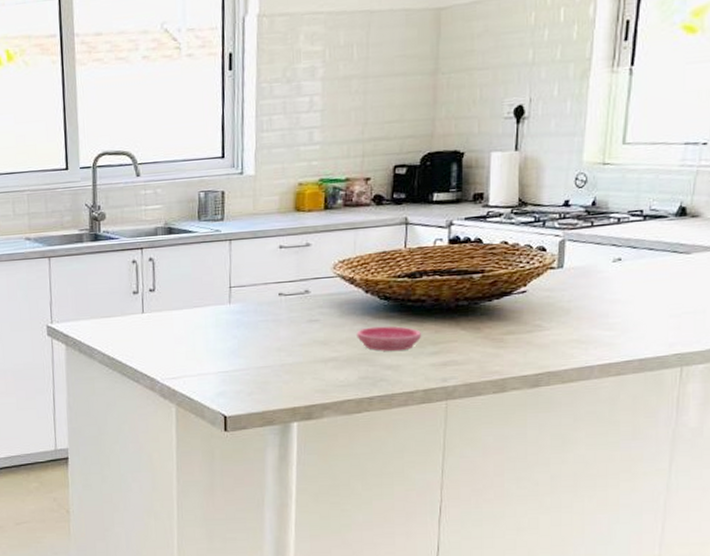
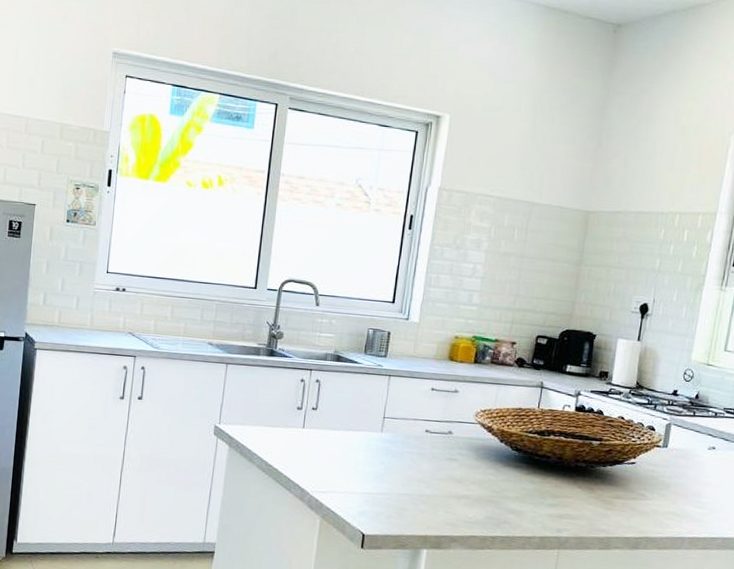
saucer: present [357,326,422,352] -> none [488,473,544,499]

